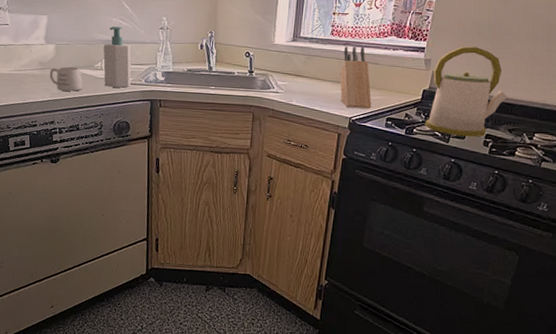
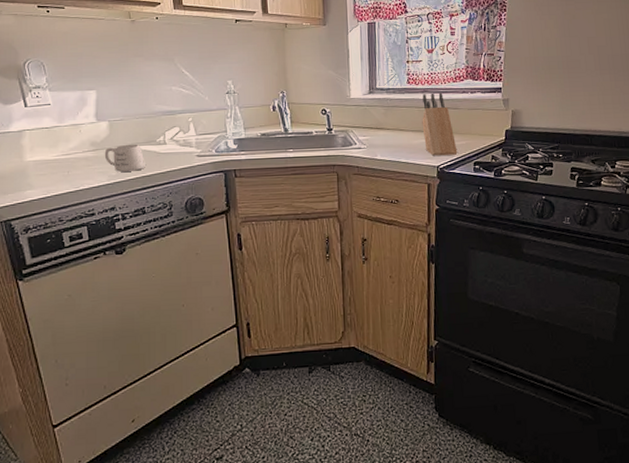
soap bottle: present [103,26,131,88] -> none [164,94,200,162]
kettle: present [424,46,508,137] -> none [511,83,586,173]

